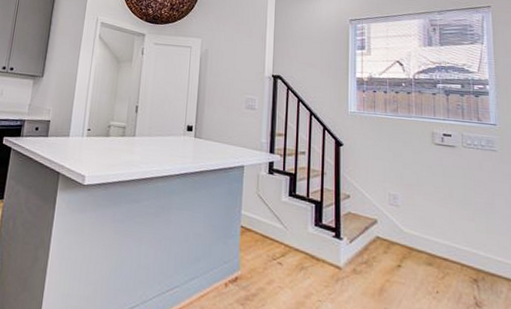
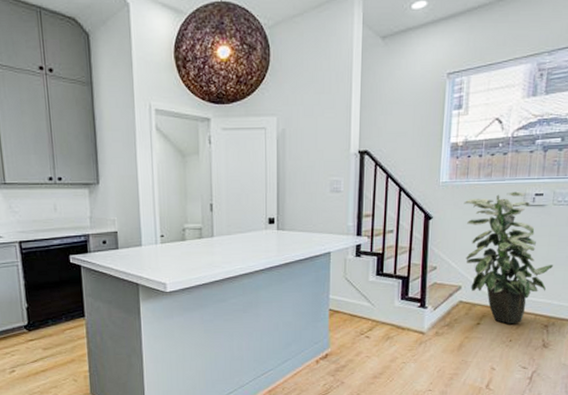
indoor plant: none [373,129,474,272] -> present [464,191,554,324]

